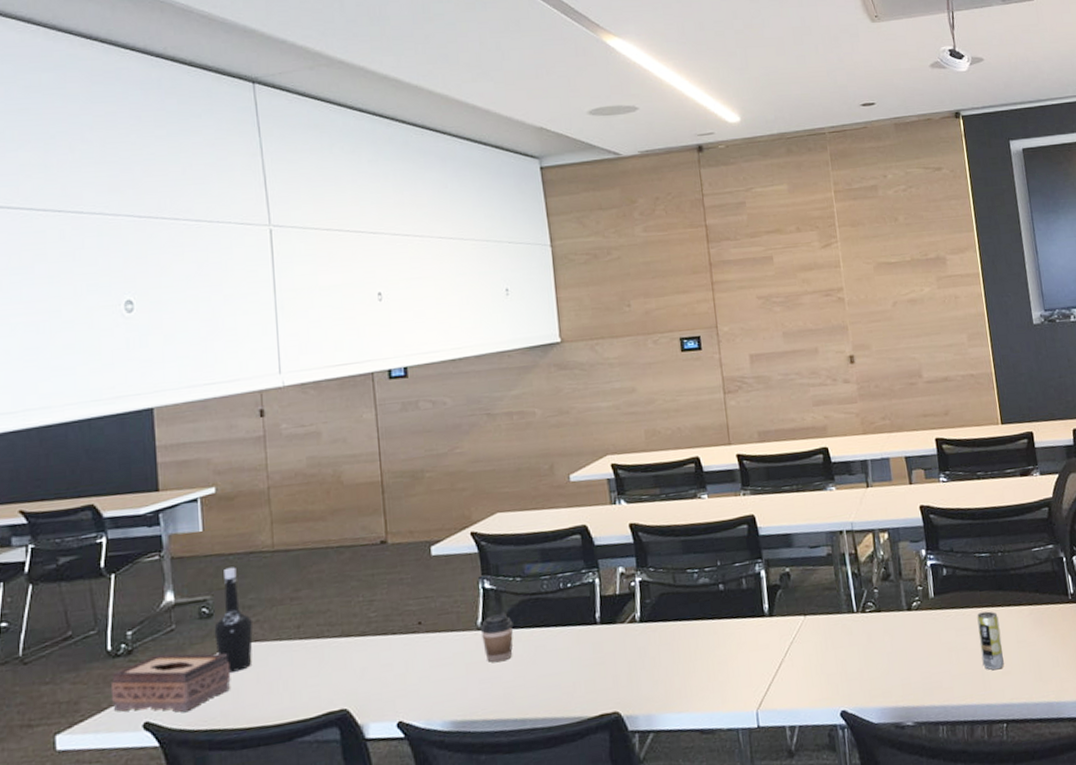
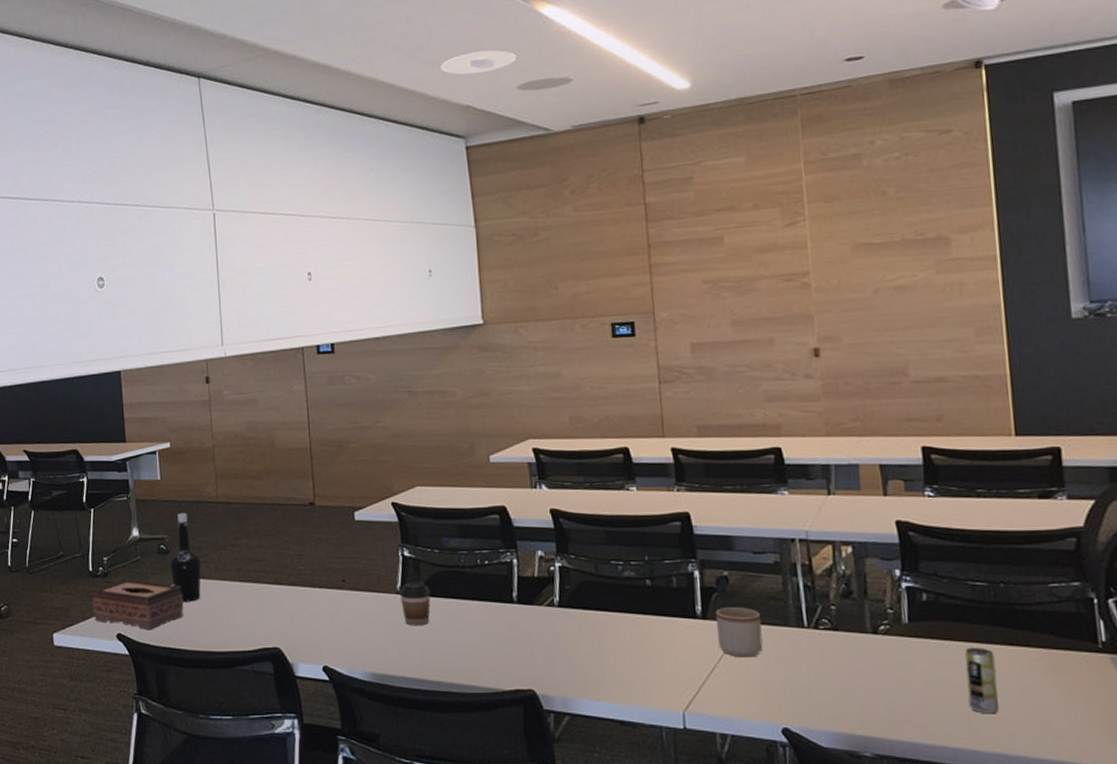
recessed light: none [514,75,587,98] -> present [441,50,516,75]
mug: none [781,600,822,649] -> present [716,607,763,658]

